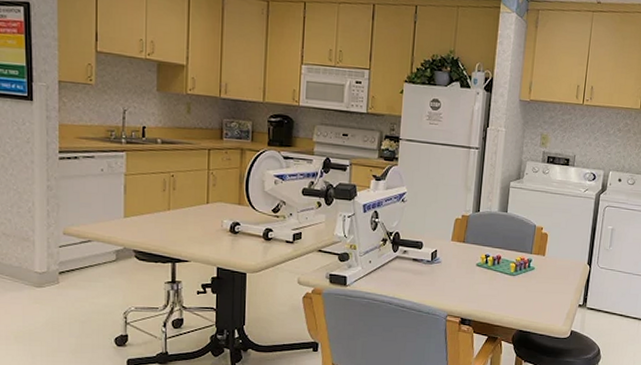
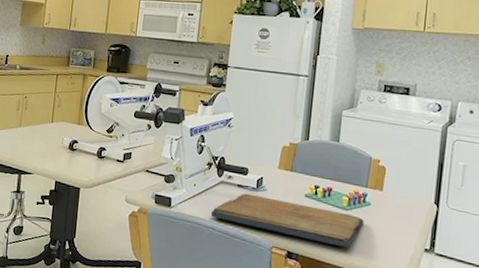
religious icon: none [387,266,529,310] -> present [210,193,364,248]

